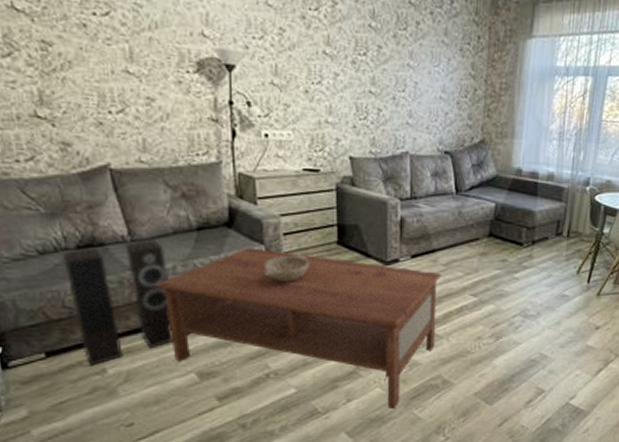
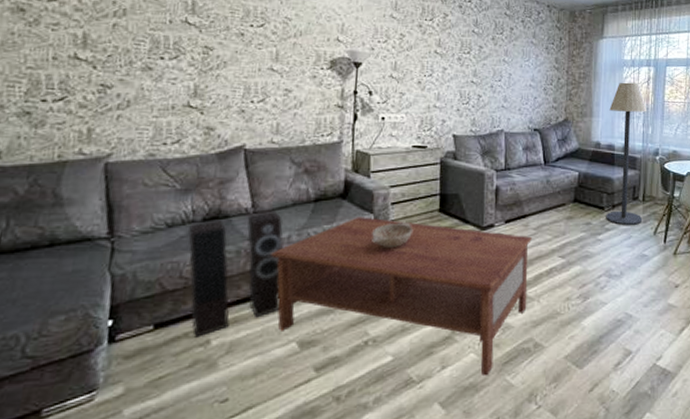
floor lamp: none [524,95,580,263] -> present [606,82,647,225]

